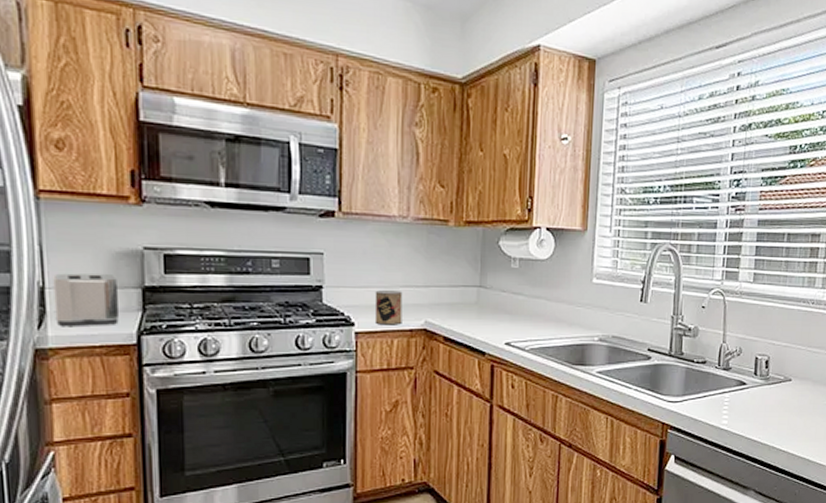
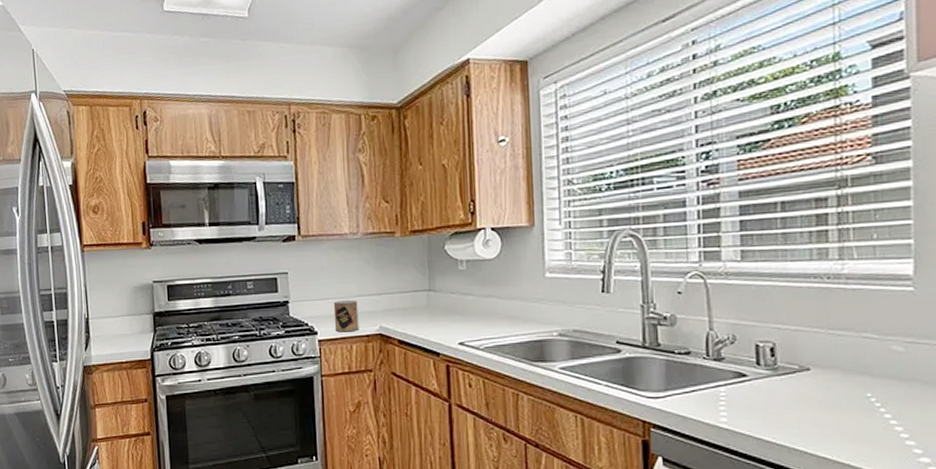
toaster: present [53,273,119,328] -> none [94,304,138,348]

